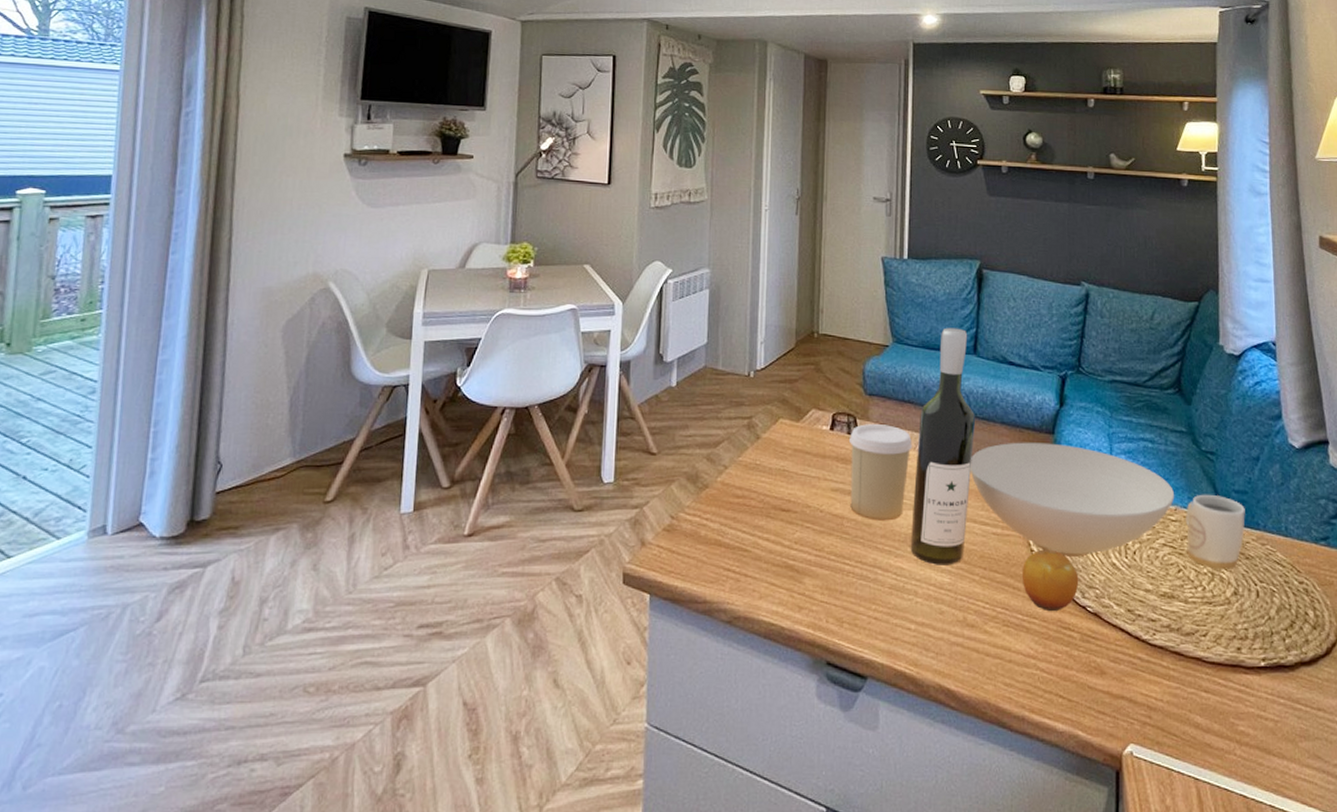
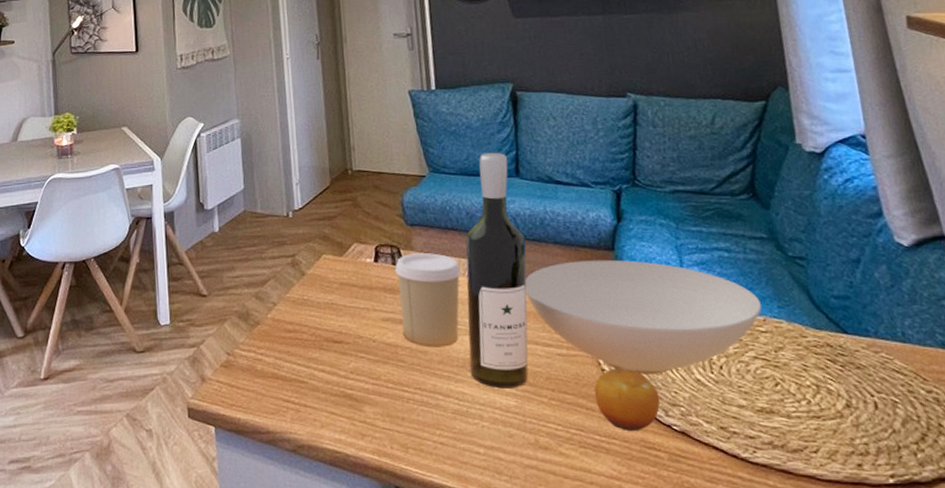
mug: present [1186,494,1246,570] -> none [777,301,851,382]

